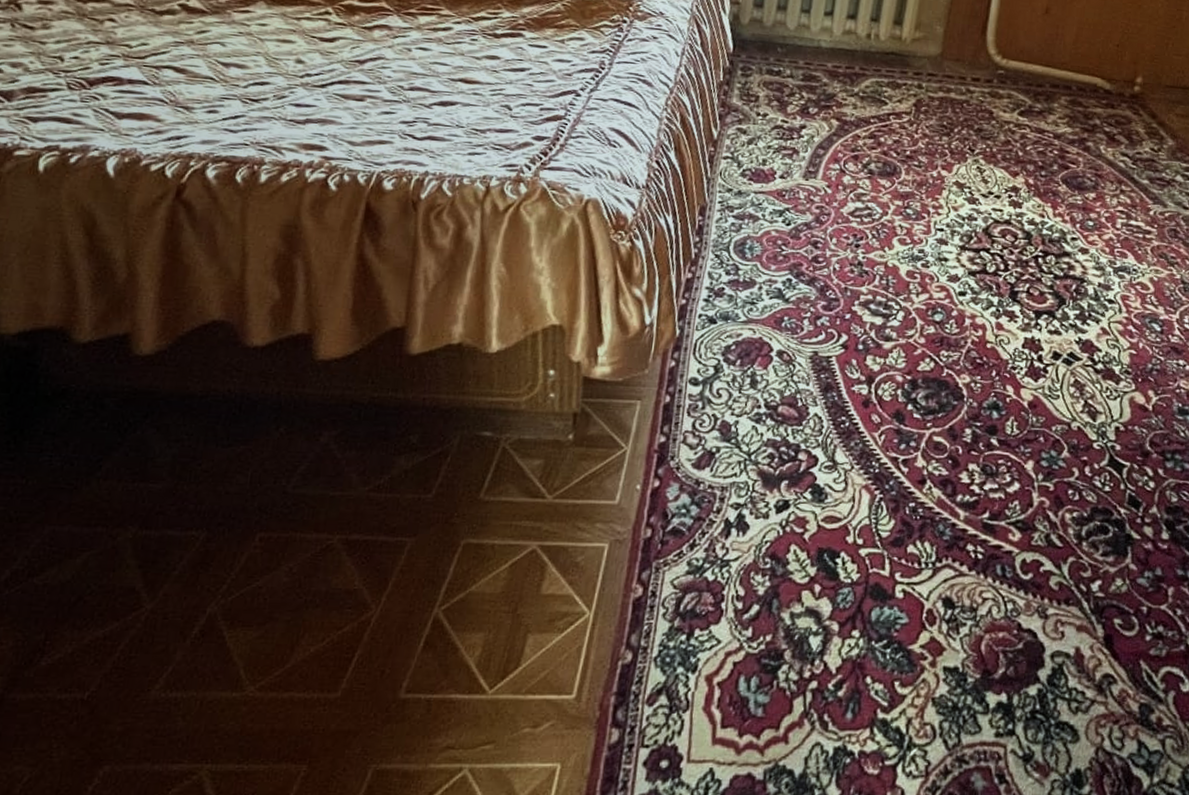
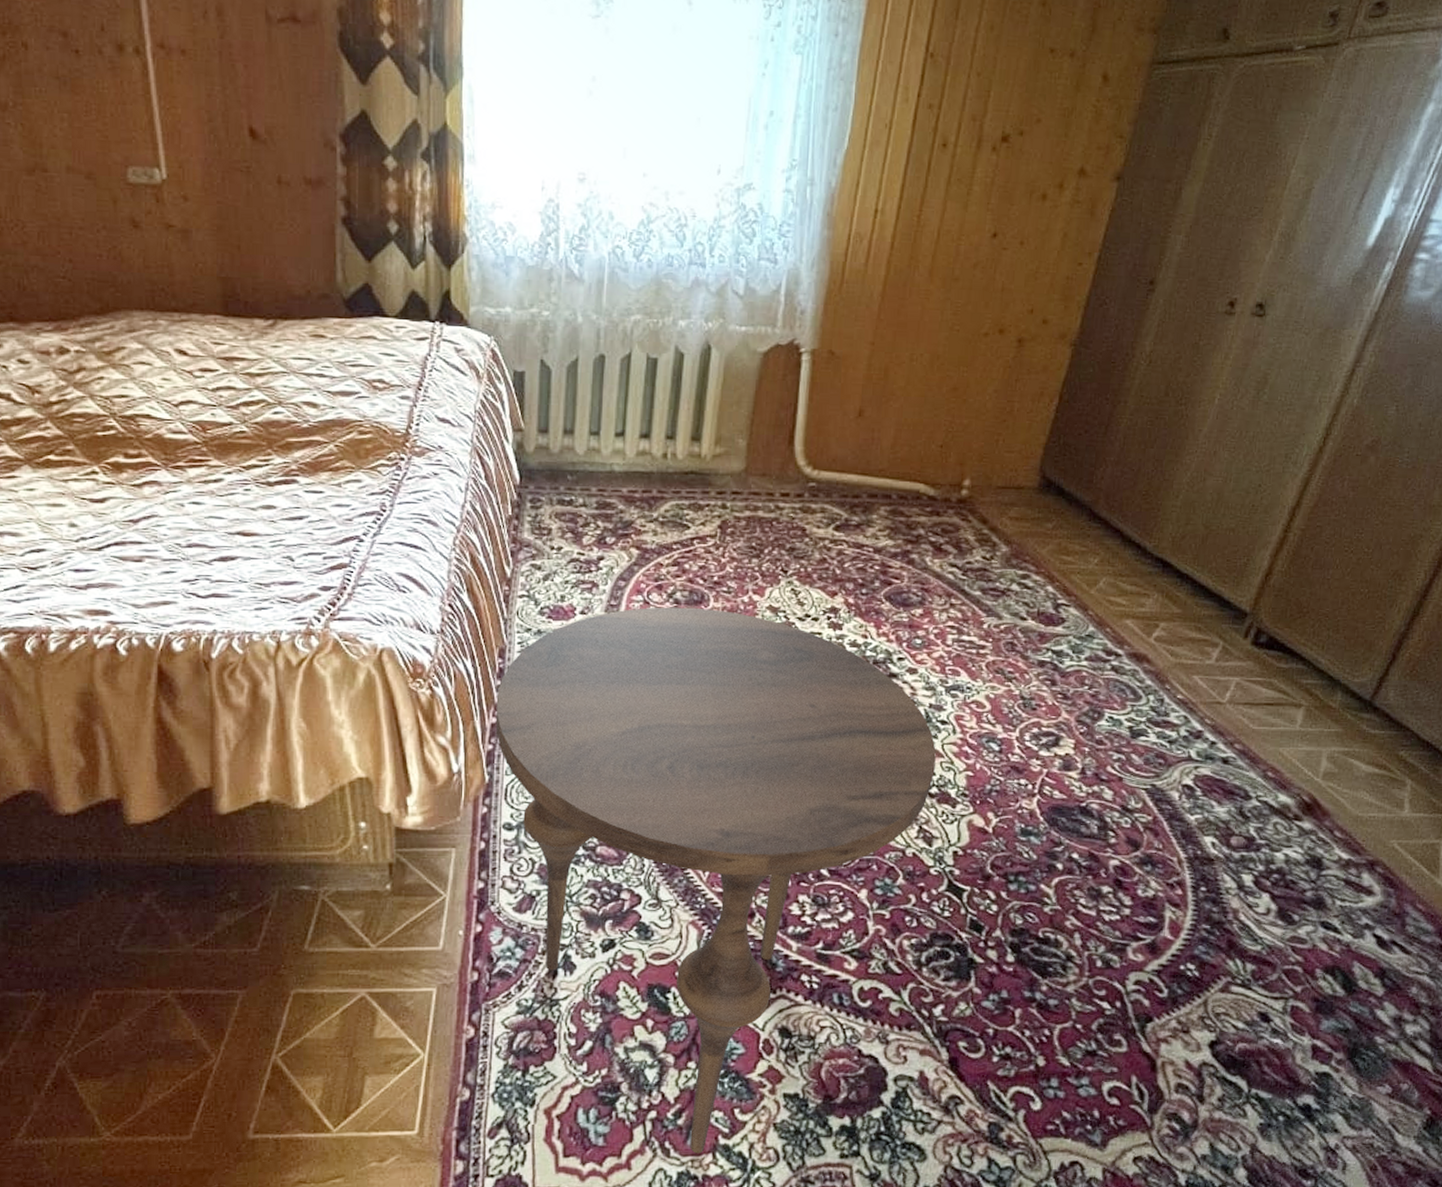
side table: none [690,176,1103,728] -> present [495,607,936,1154]

